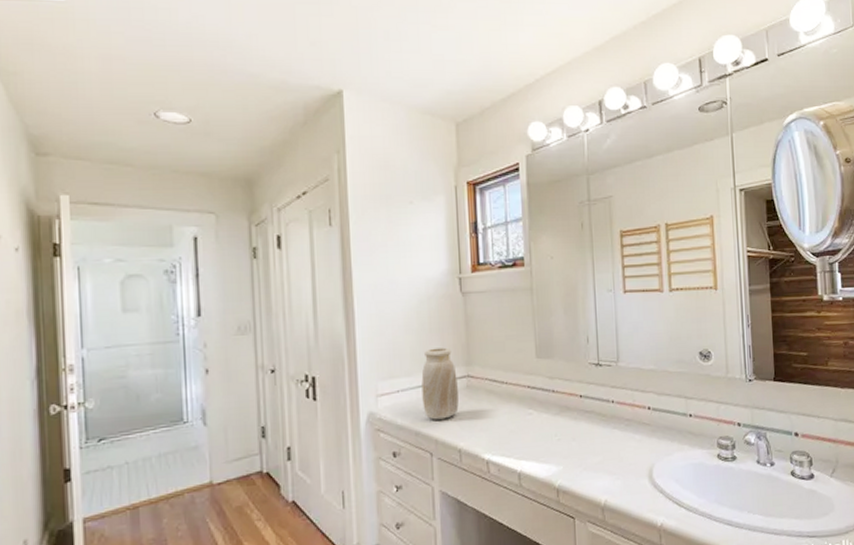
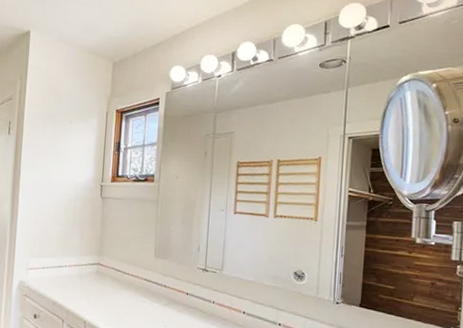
vase: present [421,347,459,420] -> none [61,238,90,295]

